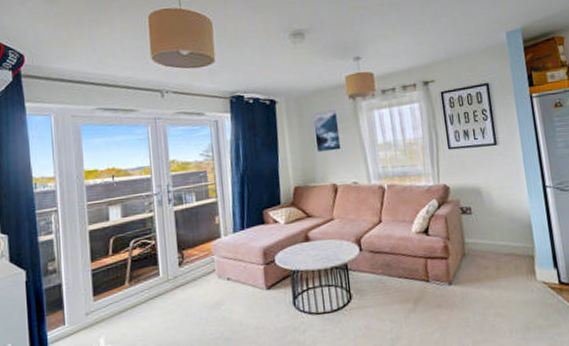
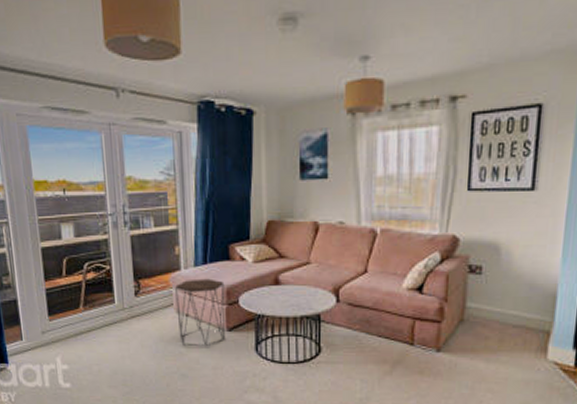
side table: none [216,242,265,309] -> present [175,278,226,347]

